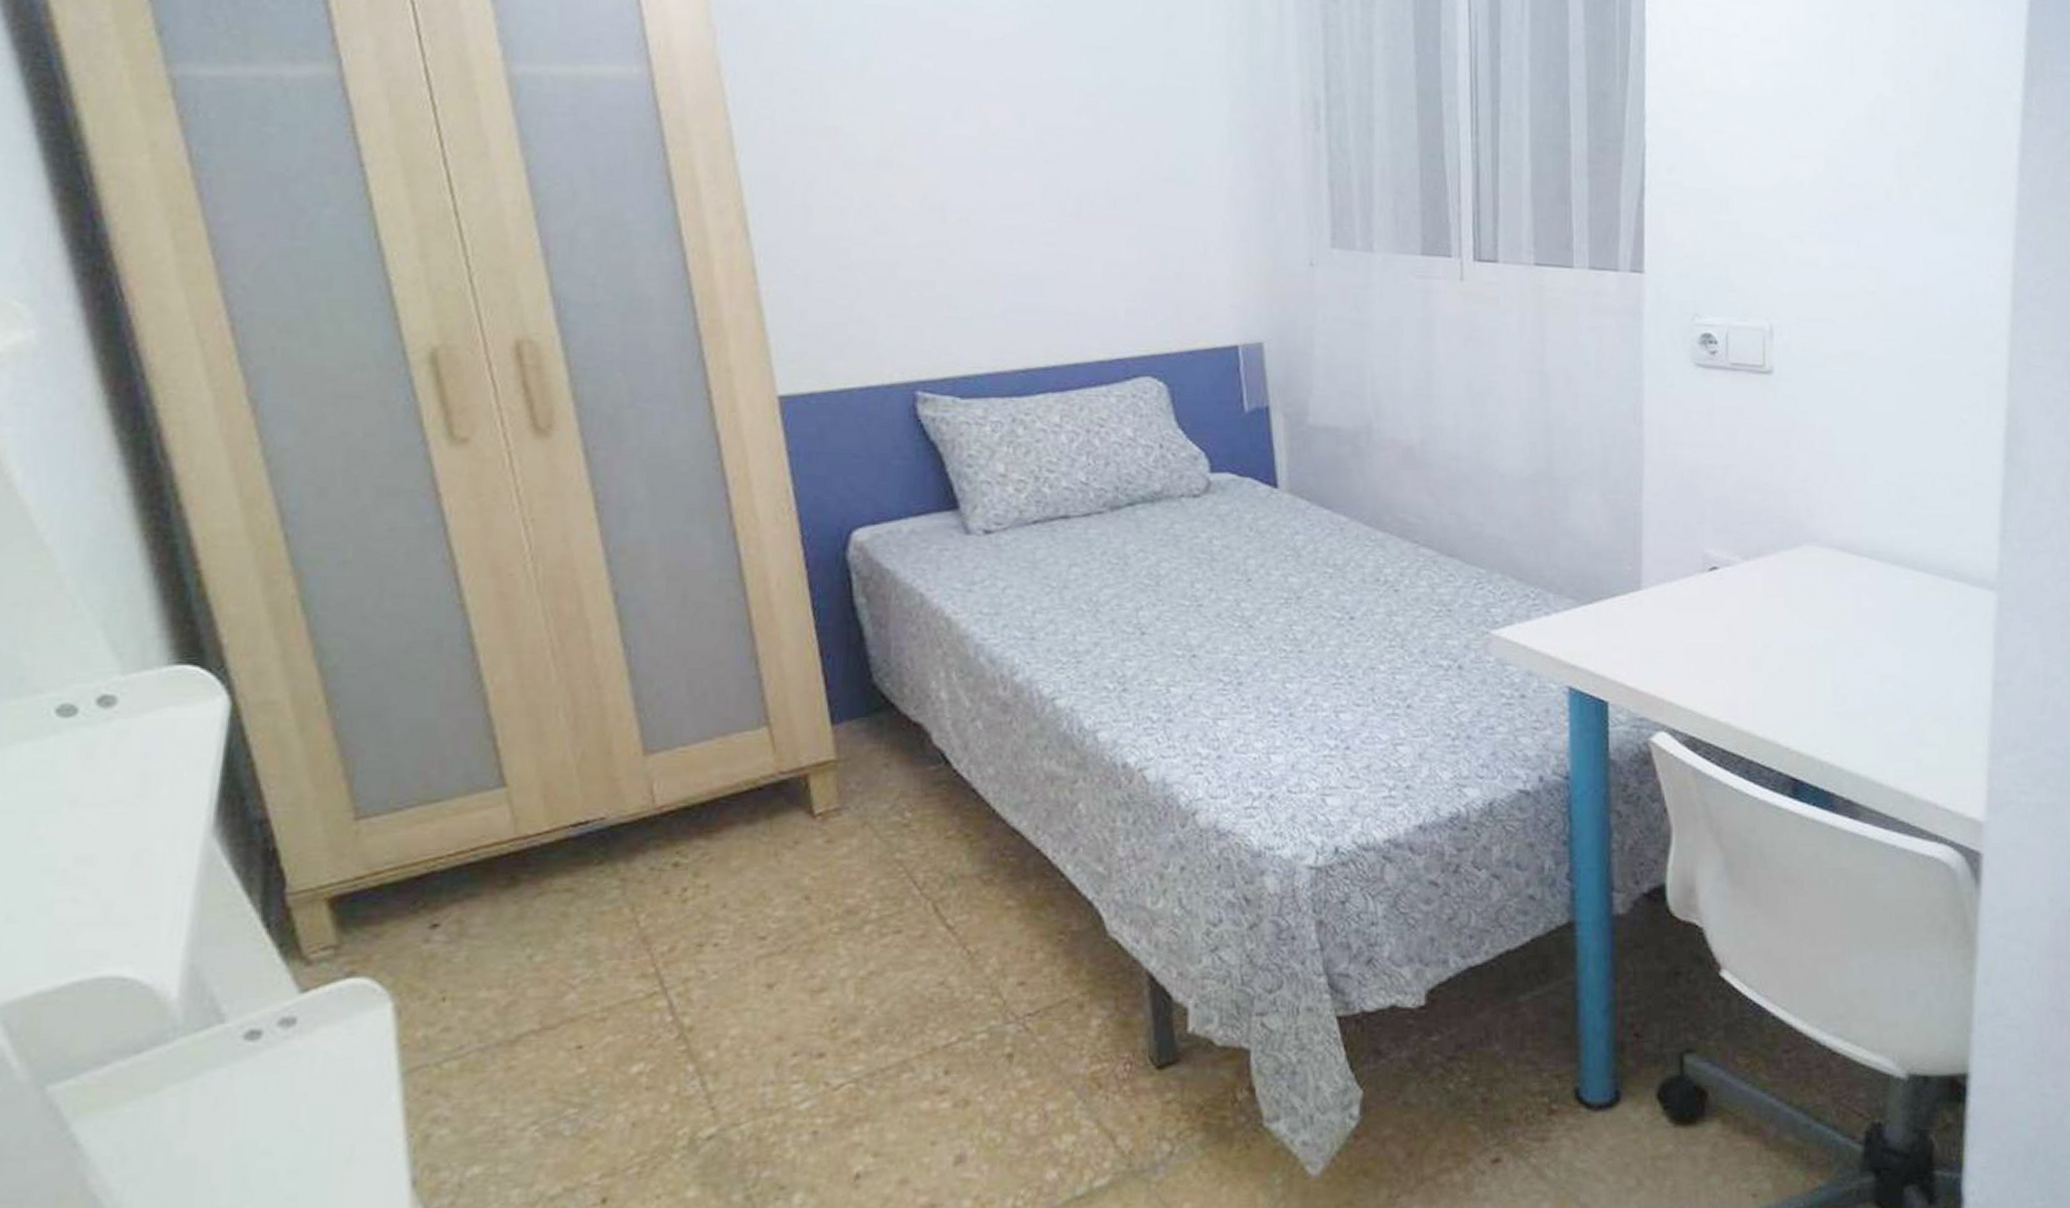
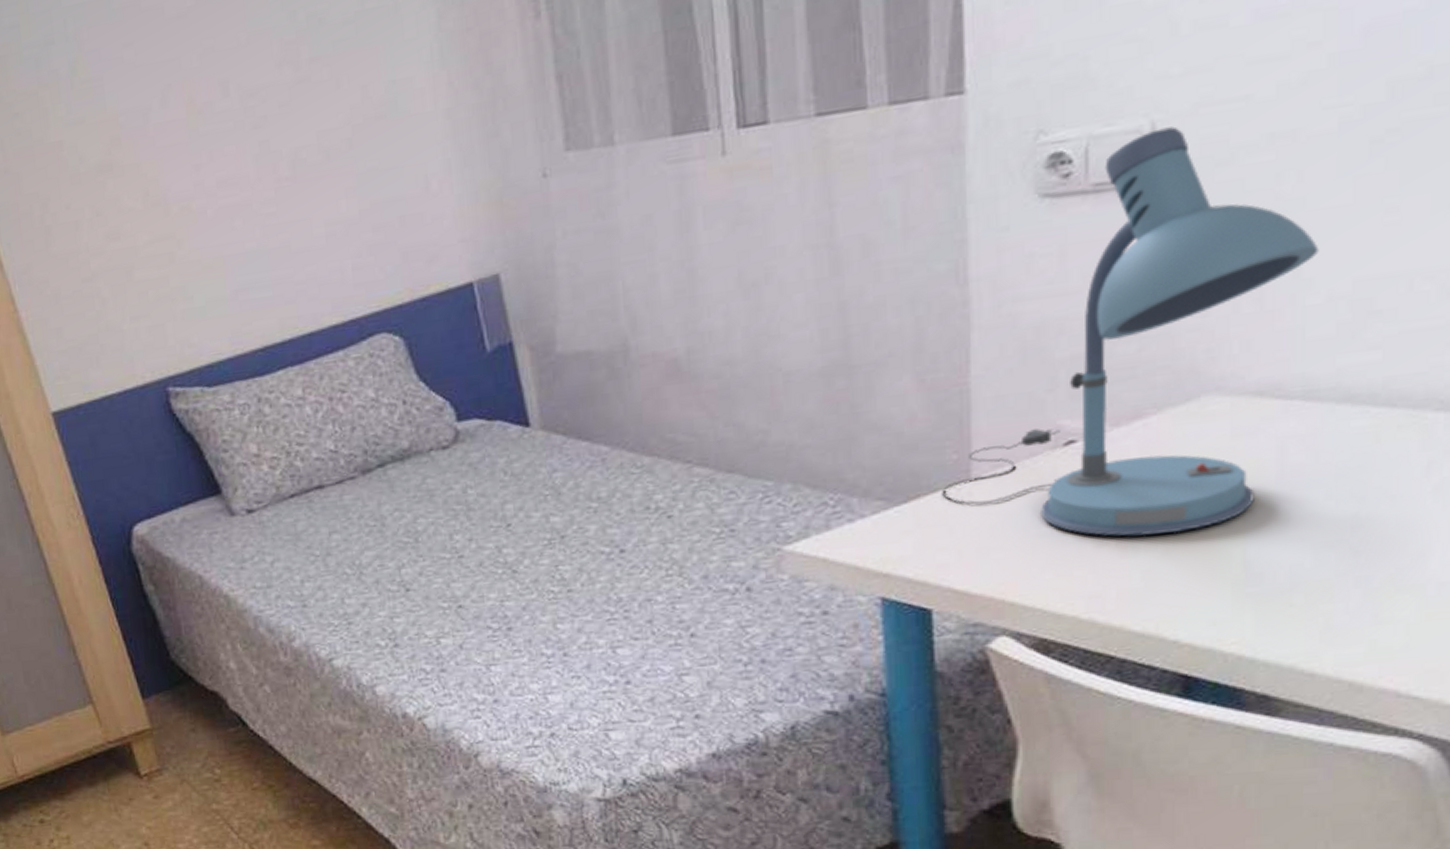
desk lamp: none [1619,331,1878,655] -> present [942,126,1319,537]

